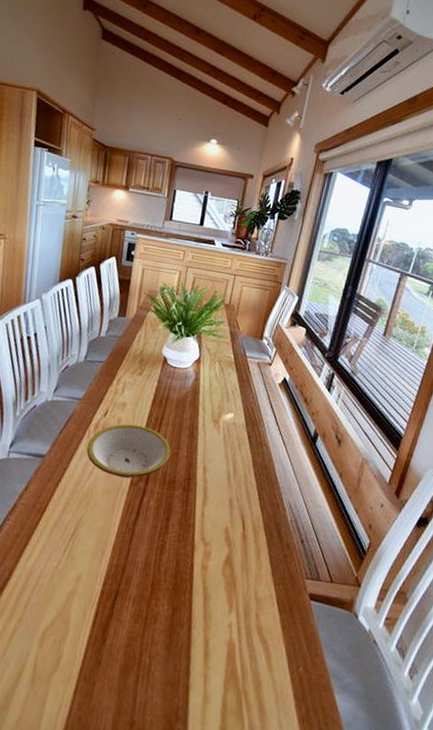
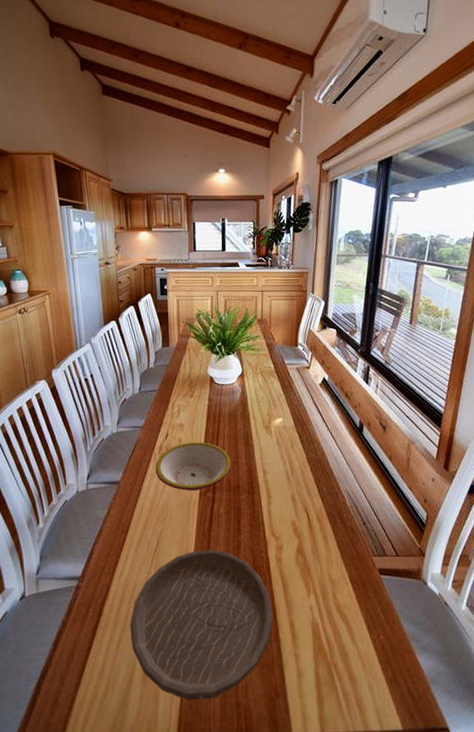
plate: none [25,544,188,714] -> present [130,550,273,700]

